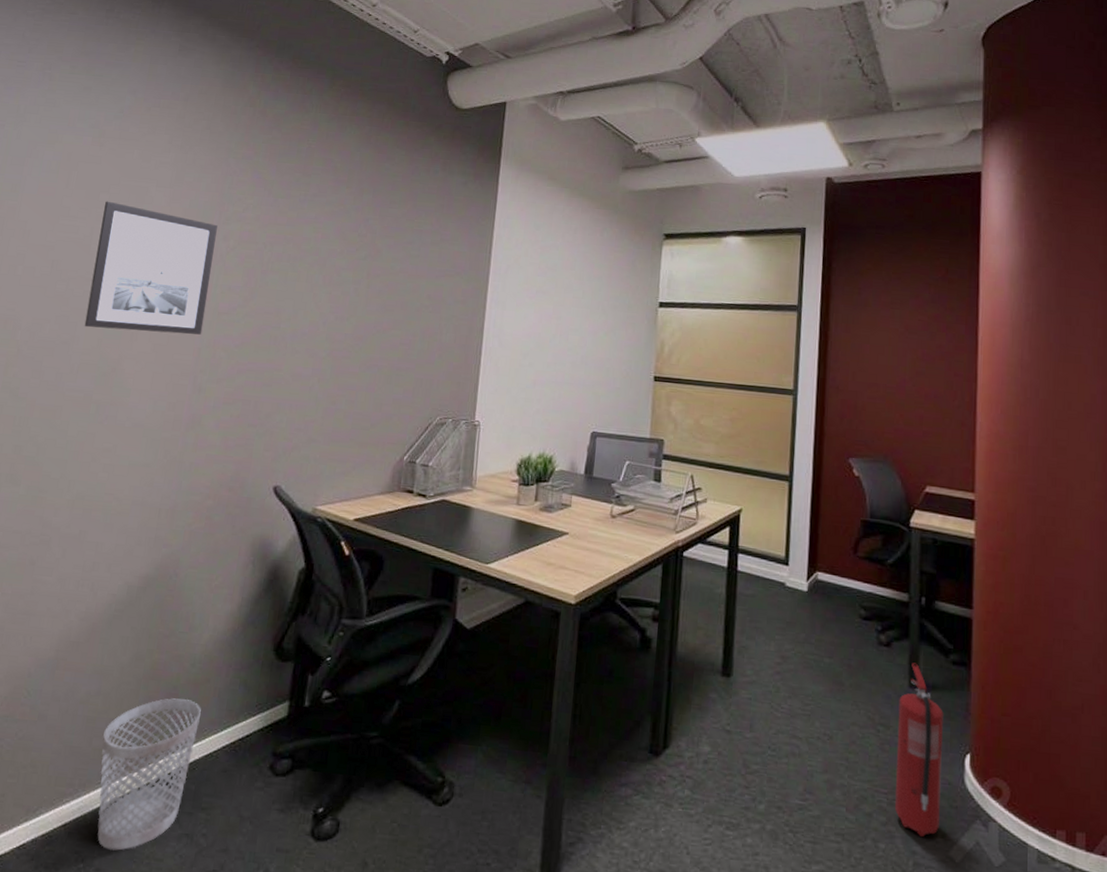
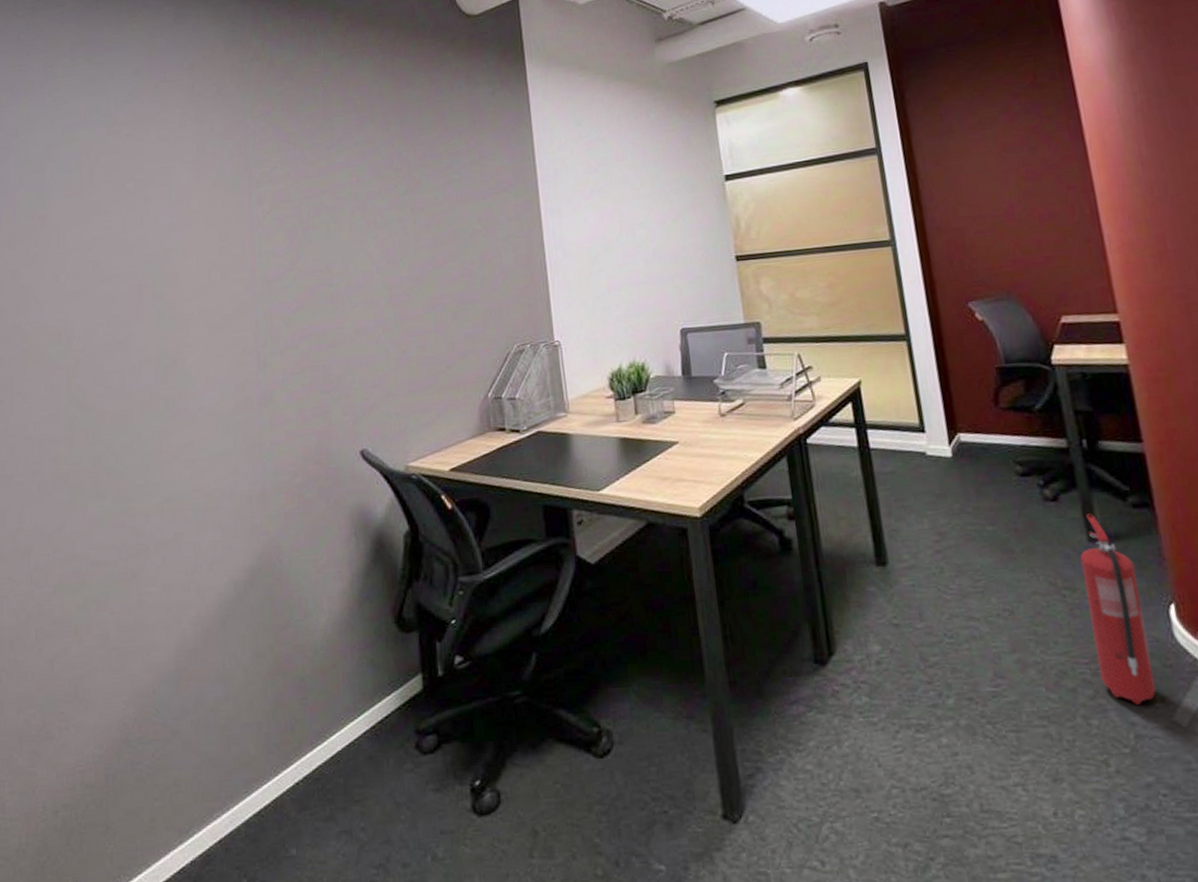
wall art: present [84,201,218,335] -> none [133,189,256,323]
wastebasket: present [97,698,201,851] -> none [240,689,335,860]

